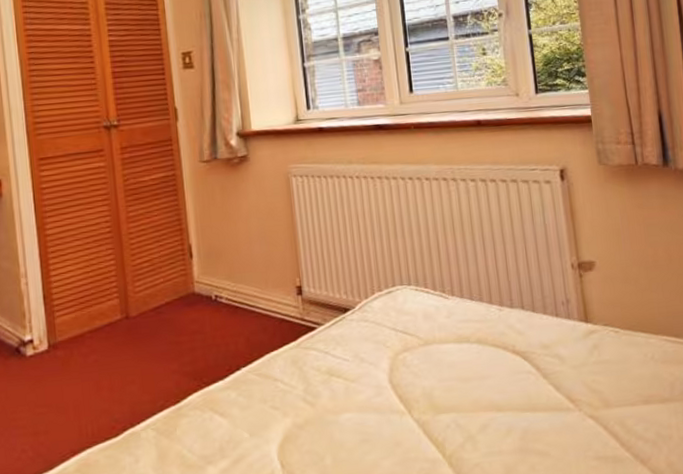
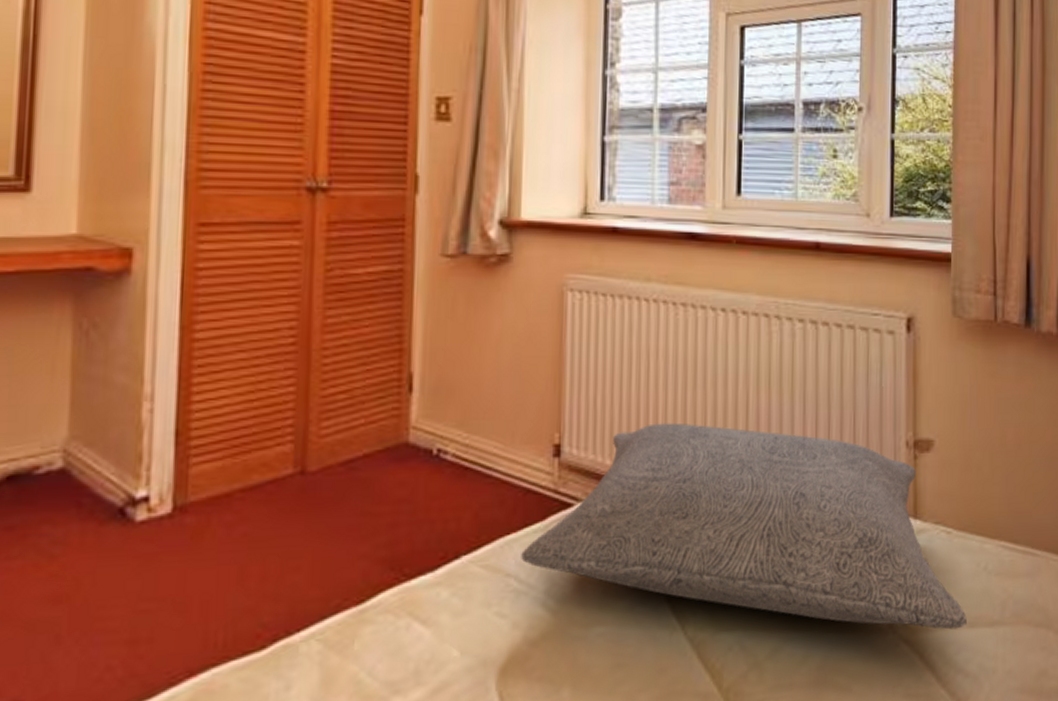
pillow: none [283,264,641,407] -> present [521,423,967,630]

